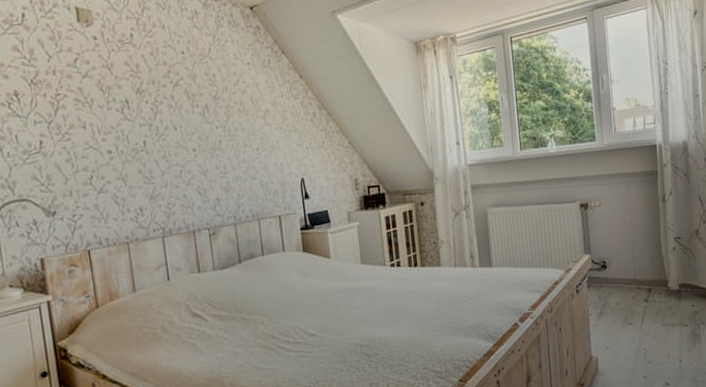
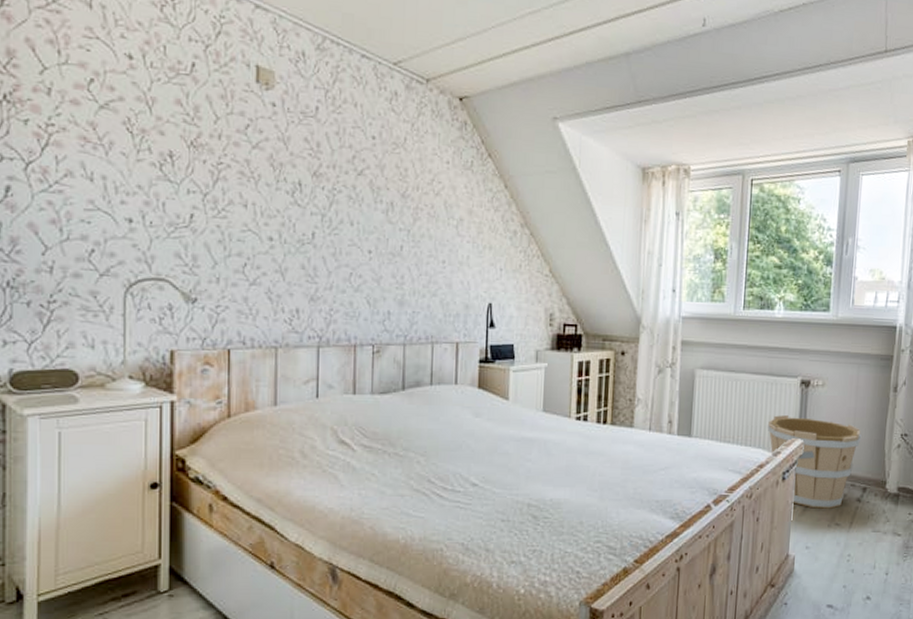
wooden bucket: none [556,235,640,314] -> present [767,415,862,509]

